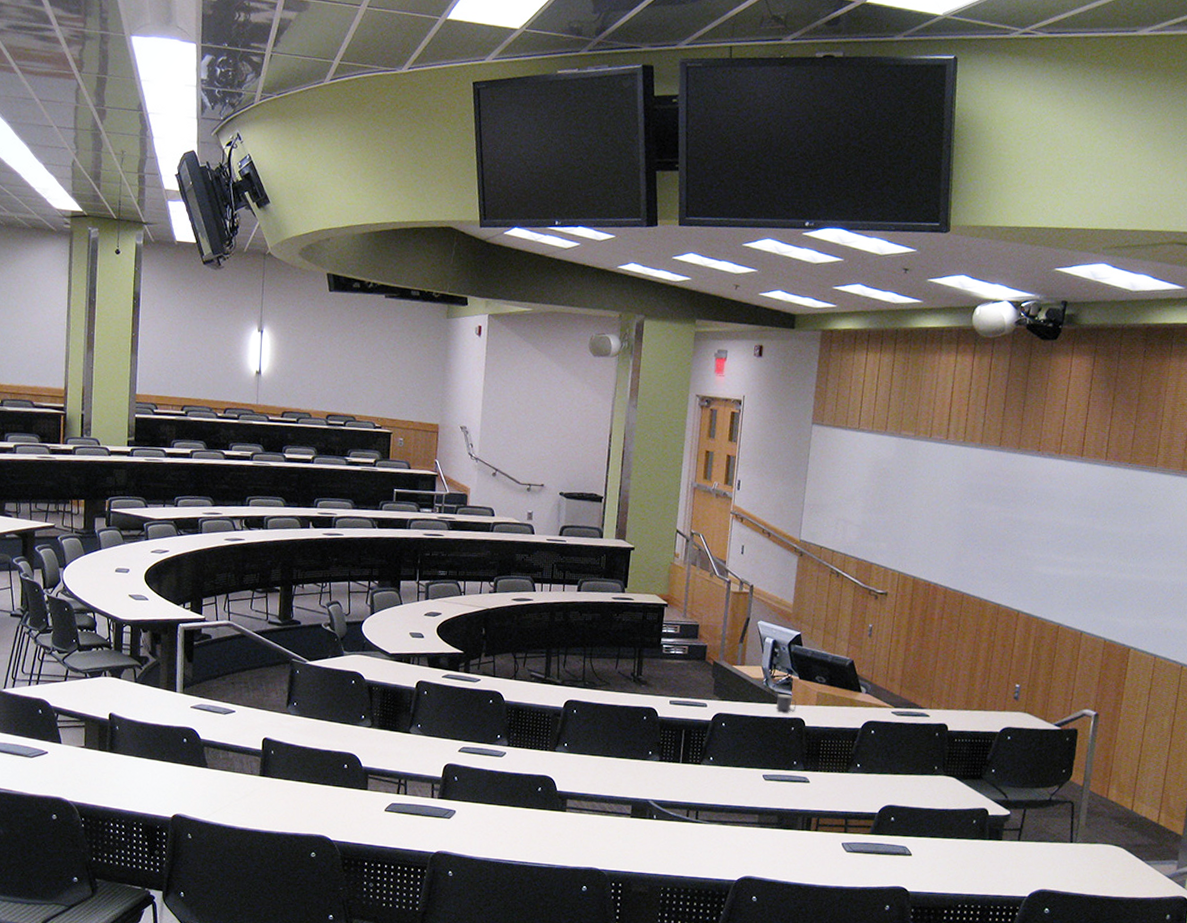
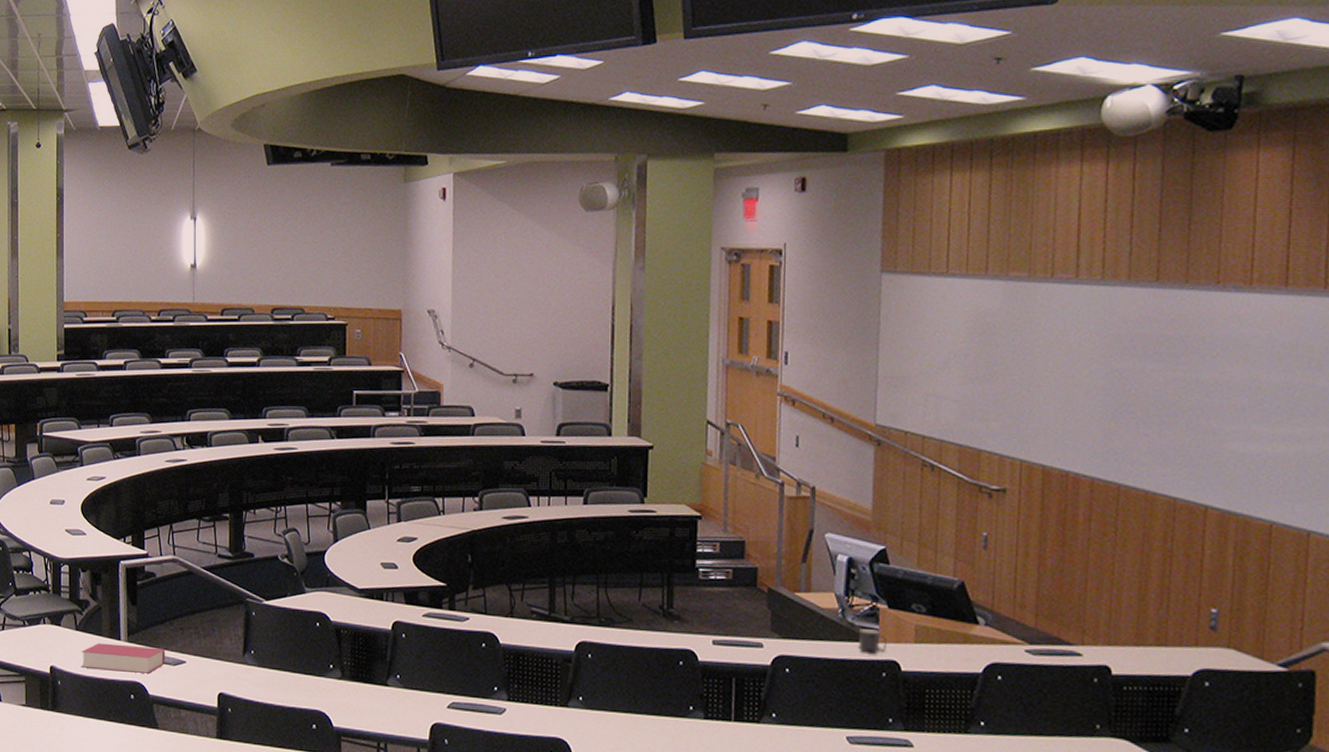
book: none [138,694,218,721] -> present [81,643,166,674]

